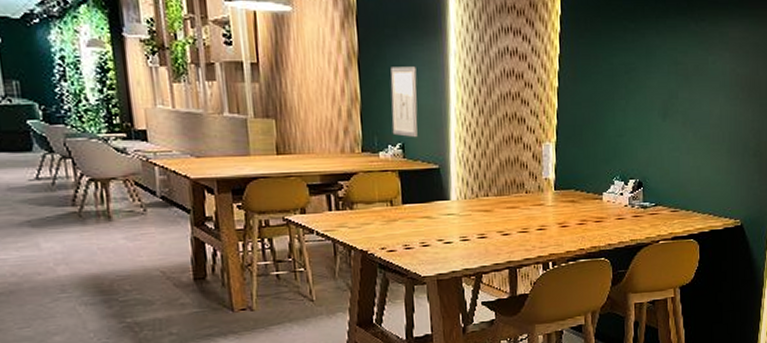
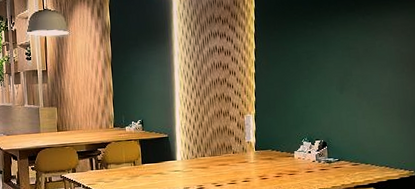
wall art: present [390,66,418,137] -> none [133,65,152,115]

